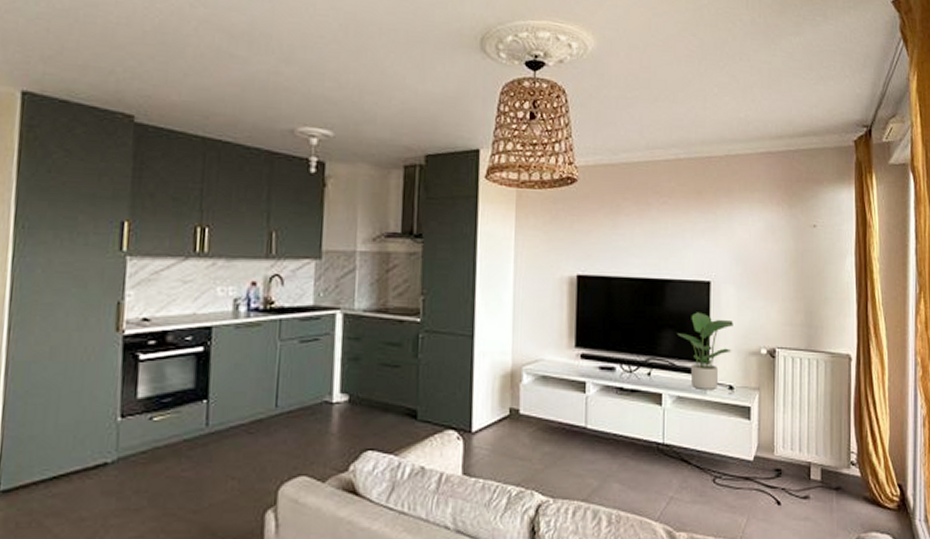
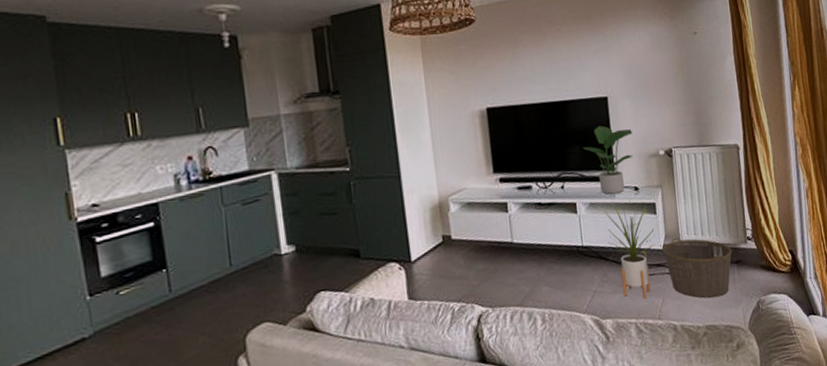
house plant: none [691,399,747,515] -> present [603,199,655,299]
basket: none [752,450,832,527] -> present [662,237,732,299]

